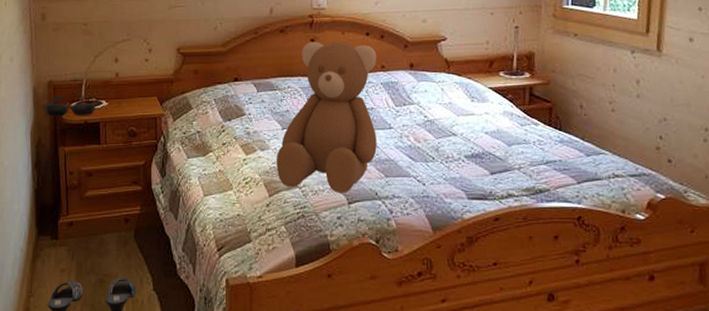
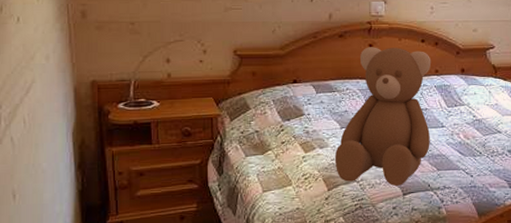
glasses: present [44,95,96,117] -> none [87,96,147,118]

